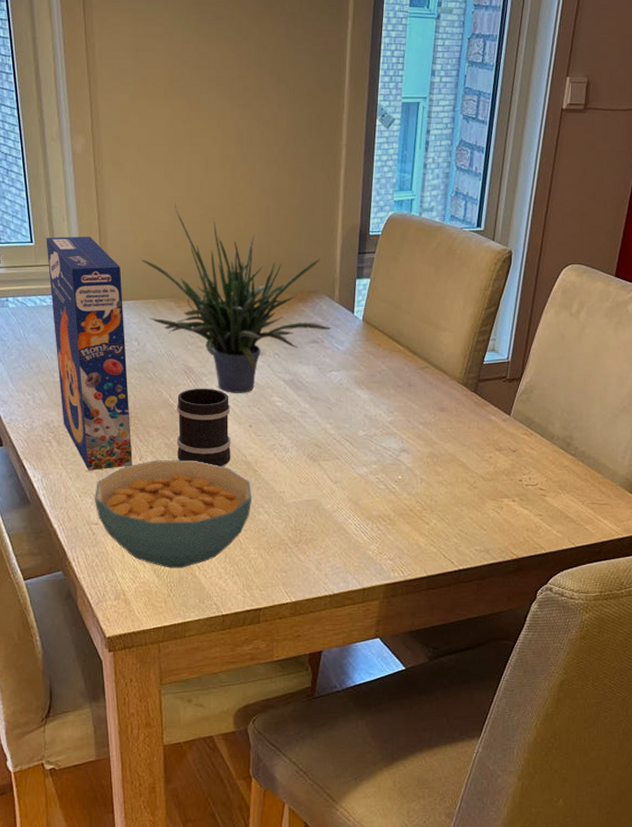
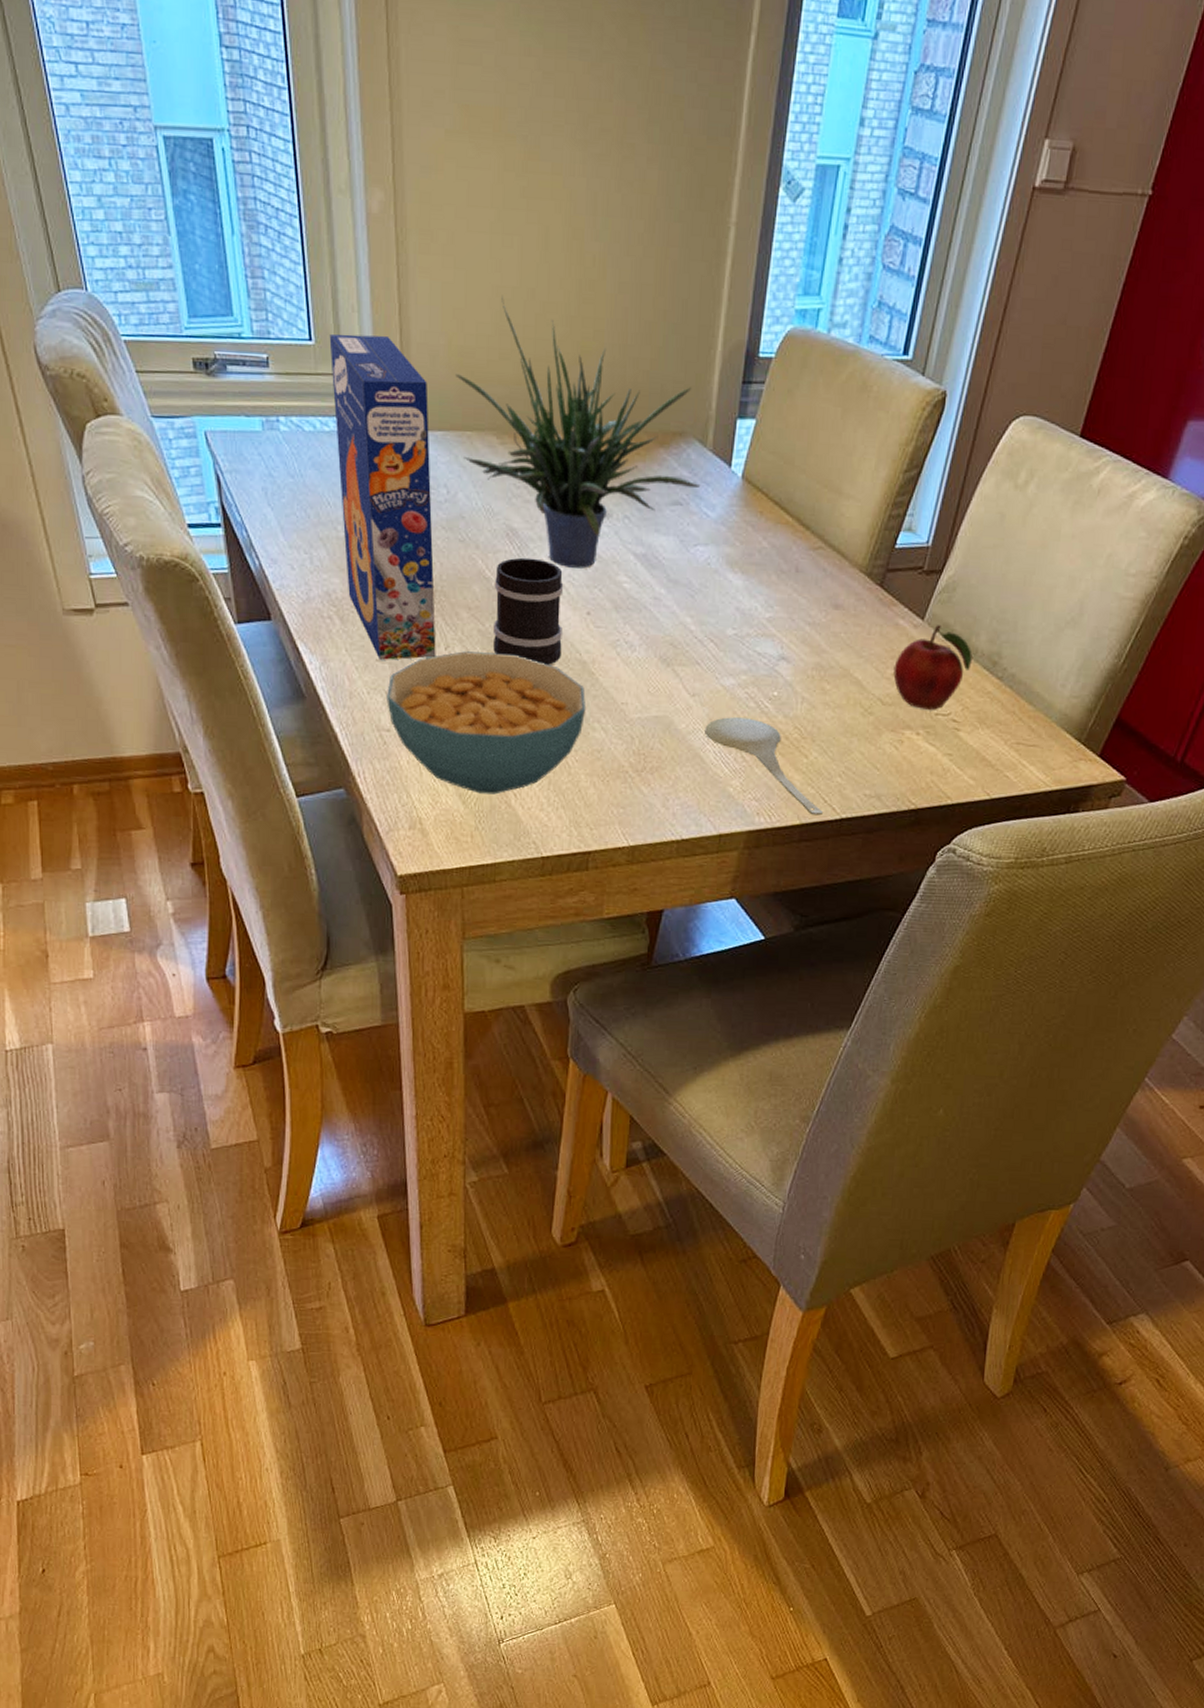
spoon: none [346,497,445,569] -> present [705,717,824,816]
fruit: none [490,418,550,482] -> present [893,625,972,710]

